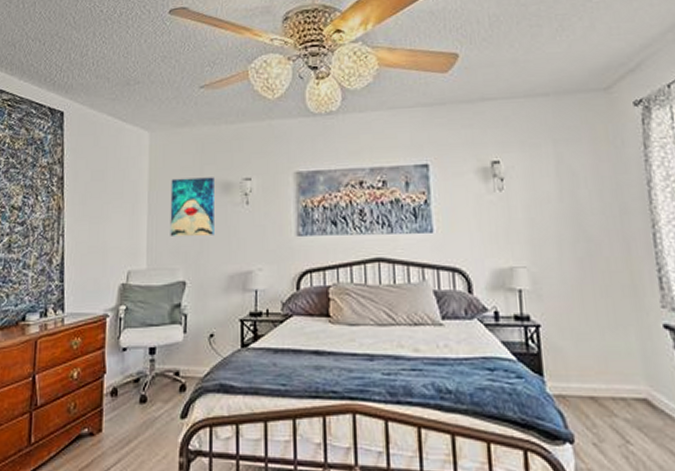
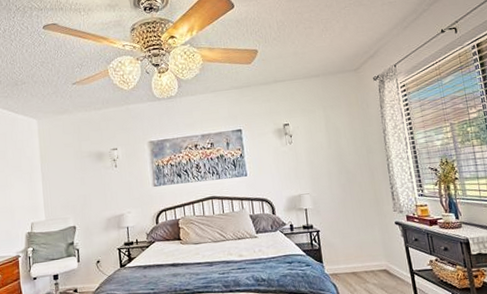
wall art: present [170,177,214,236] -> none [57,150,94,195]

